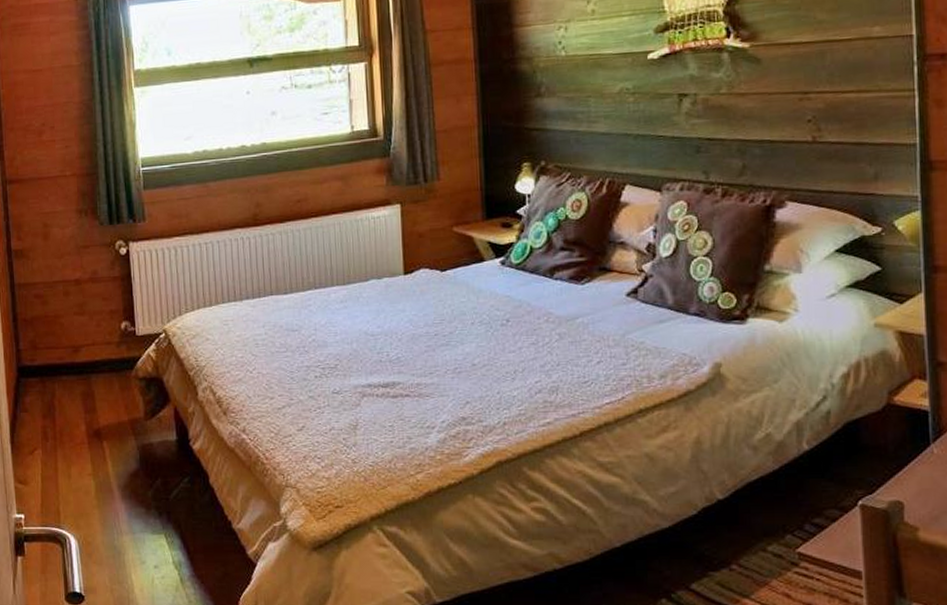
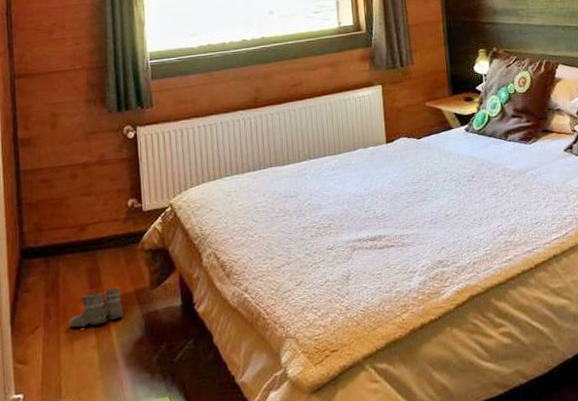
boots: none [65,414,119,454] -> present [69,286,124,328]

